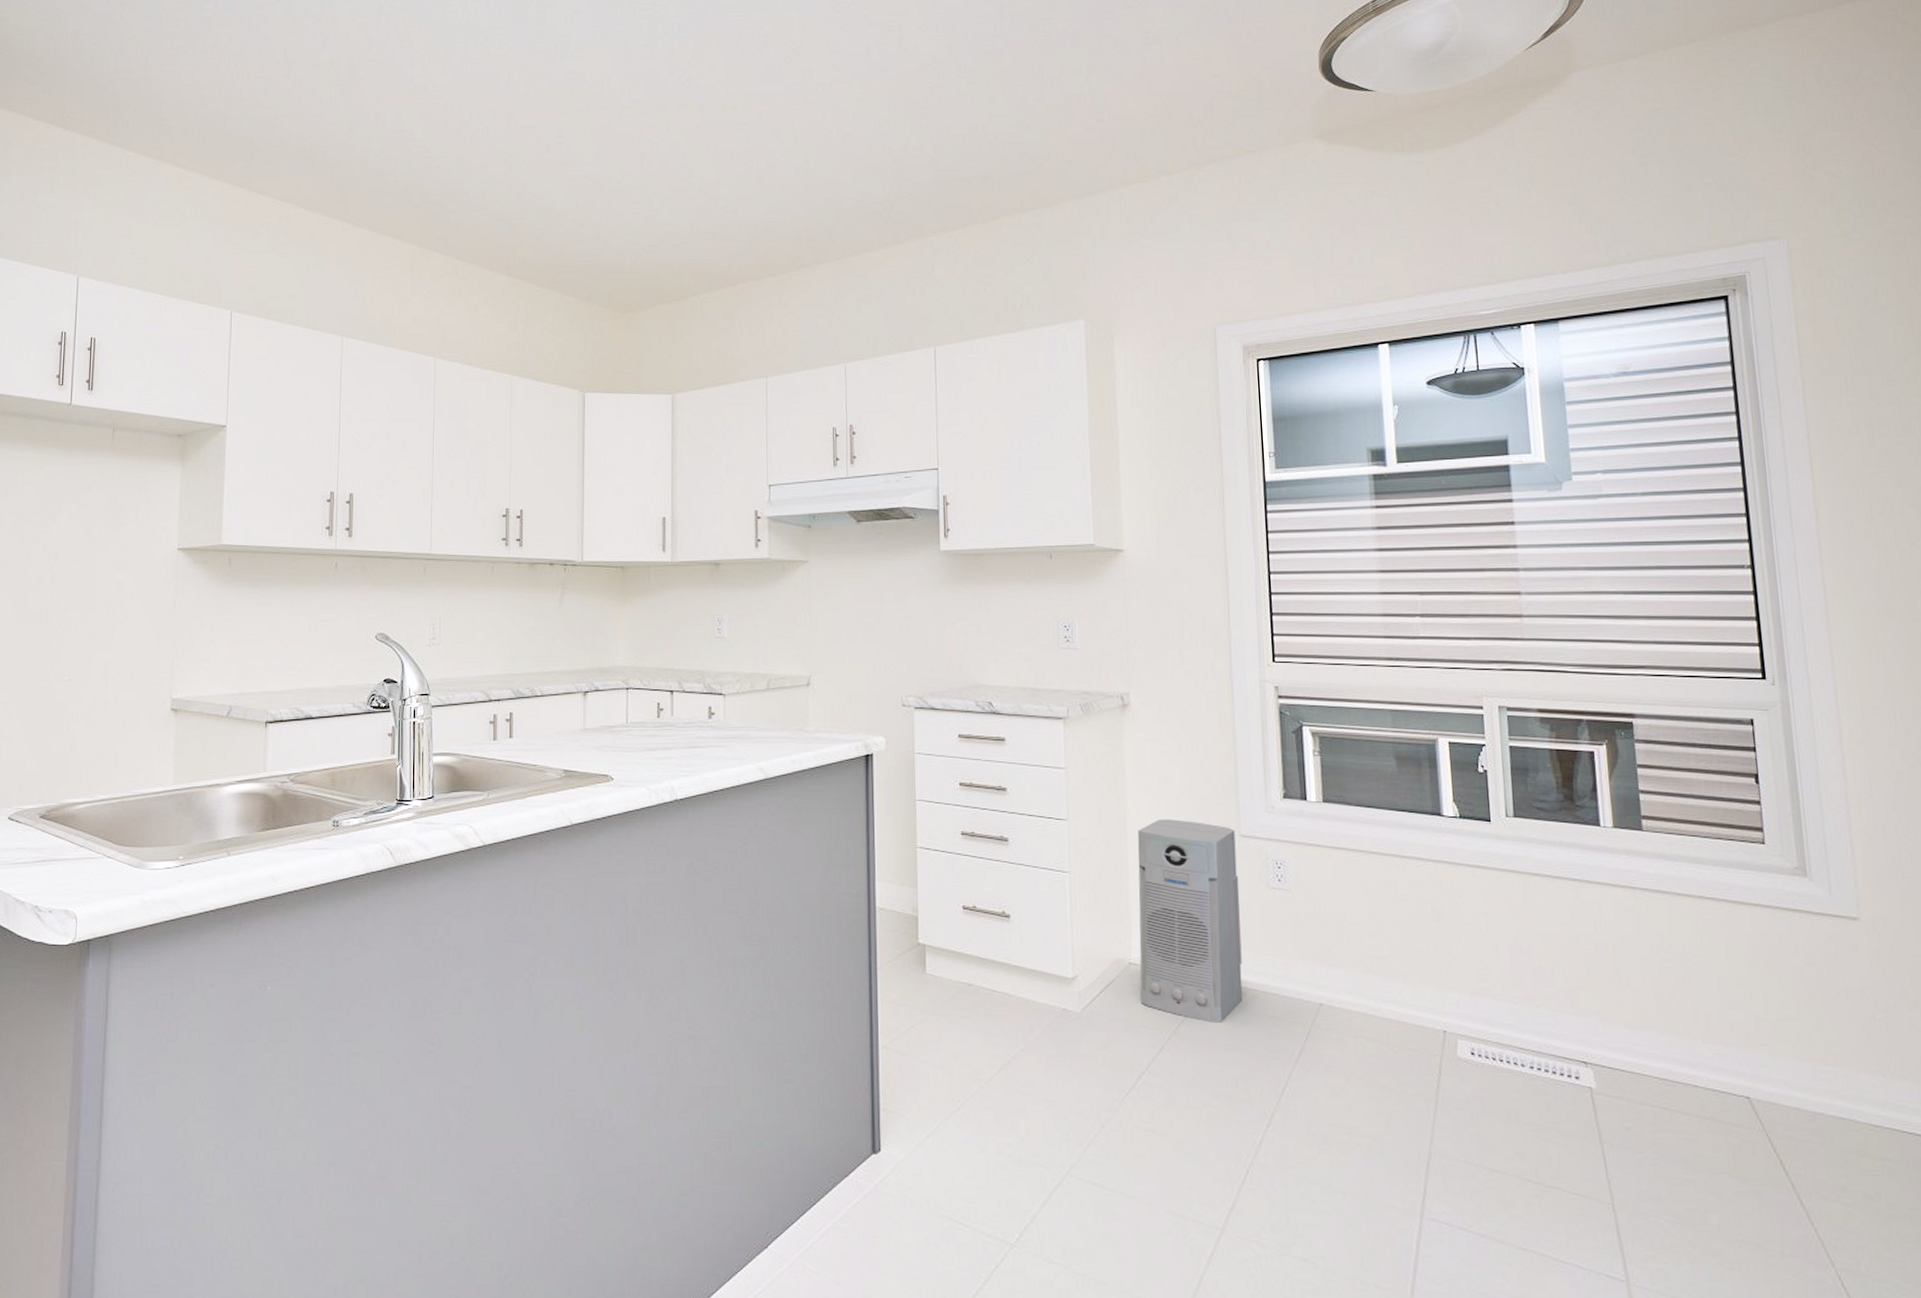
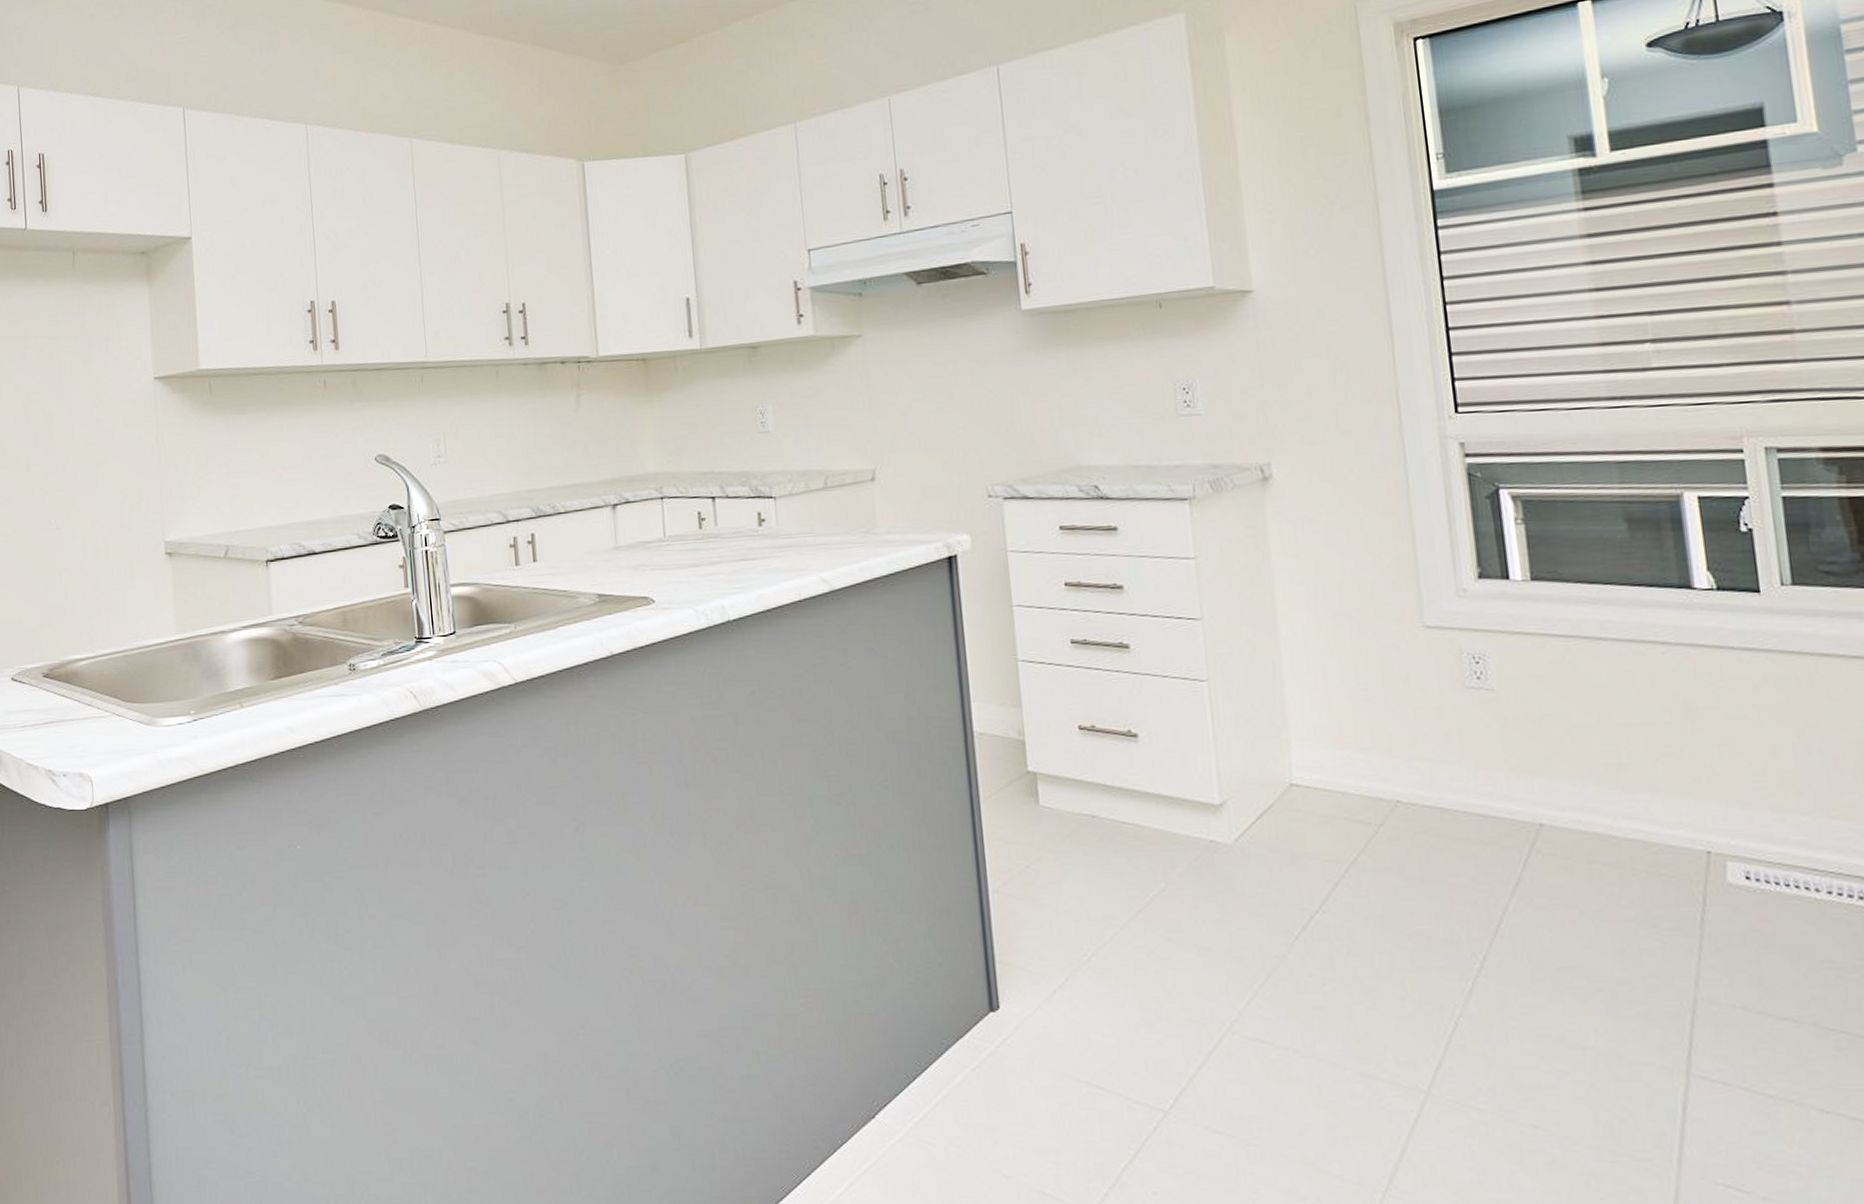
air purifier: present [1137,819,1243,1023] -> none [1291,611,1439,851]

